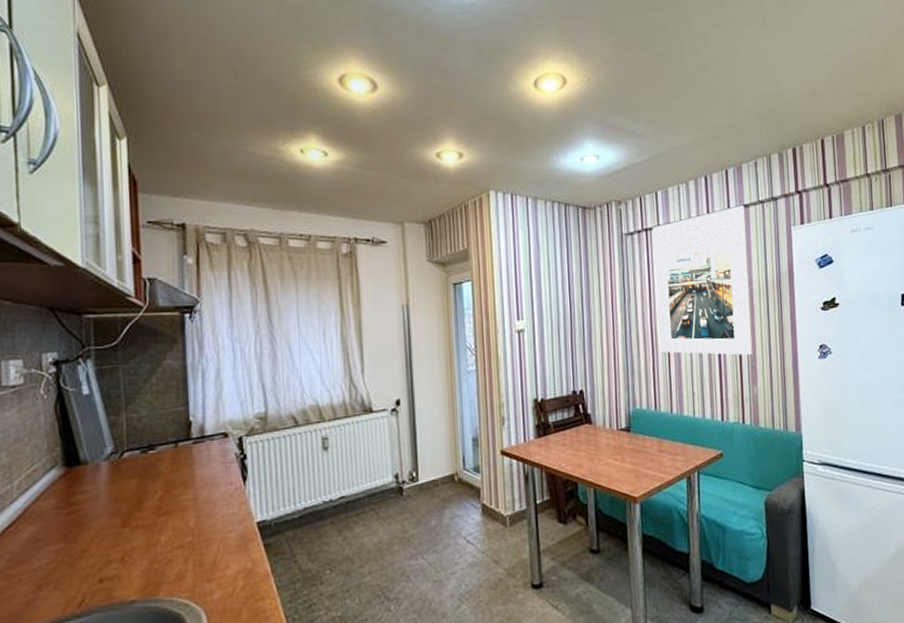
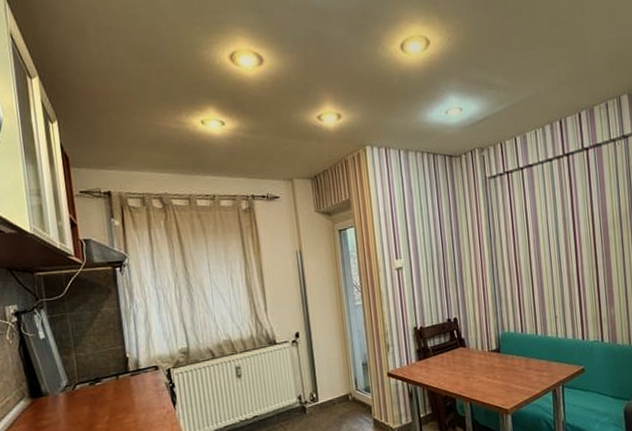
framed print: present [652,205,753,355] -> none [513,144,609,282]

